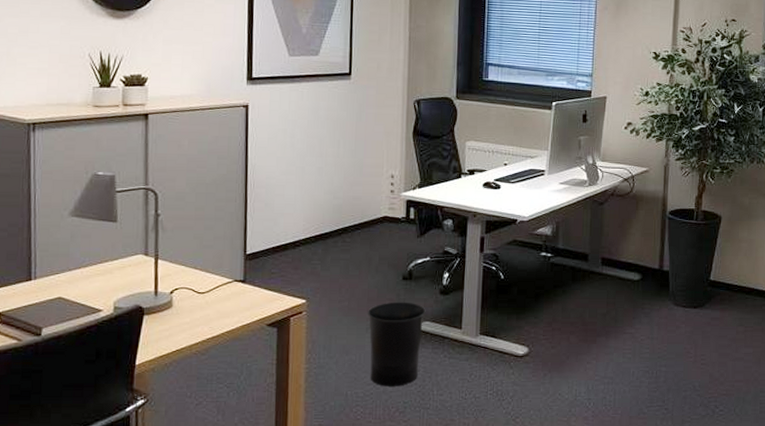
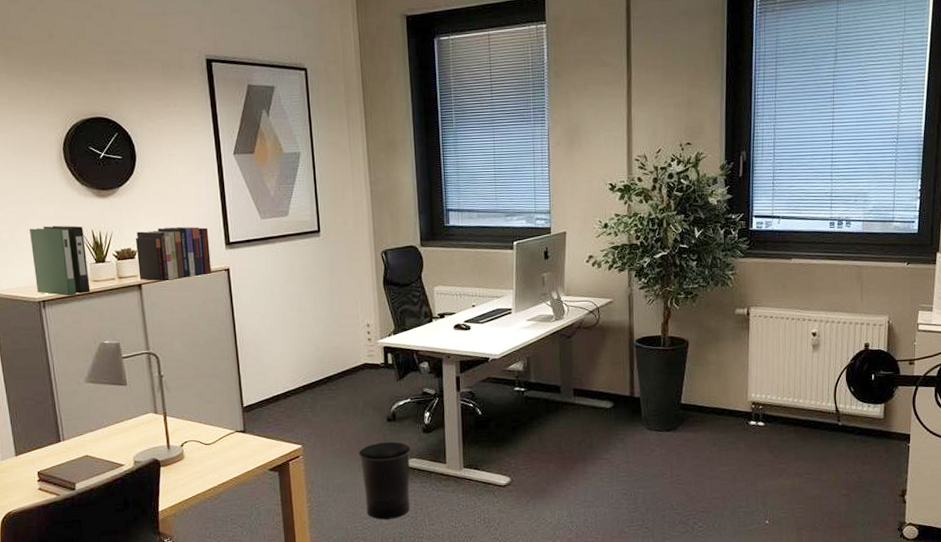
binder: none [27,44,75,121] -> present [29,228,76,296]
binder: none [45,42,91,119] -> present [43,225,91,294]
books: none [146,55,230,113] -> present [135,226,212,282]

